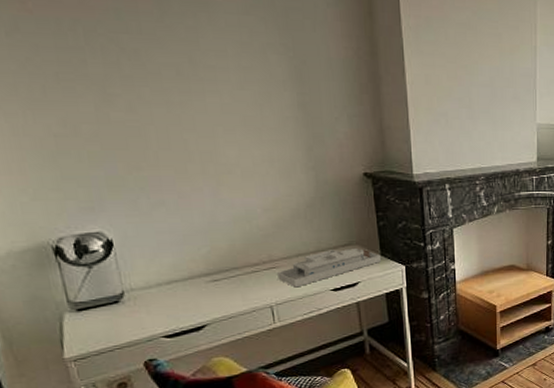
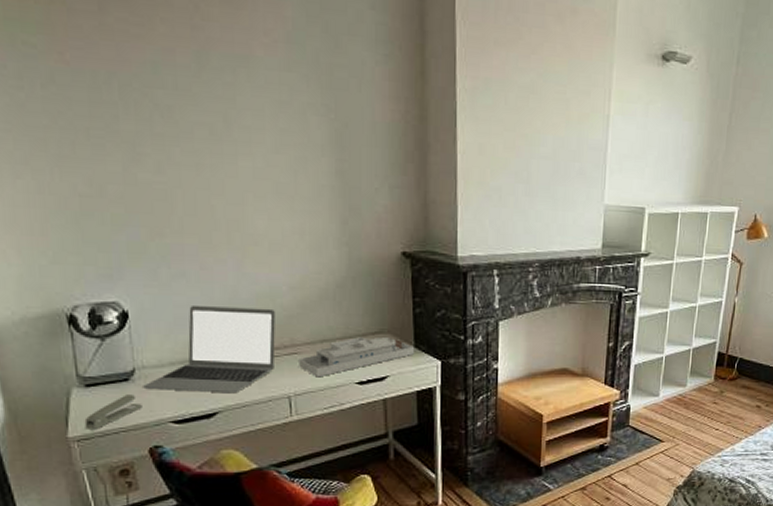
stapler: none [79,315,134,350] -> present [84,395,142,429]
laptop: none [133,229,256,309] -> present [143,306,276,394]

